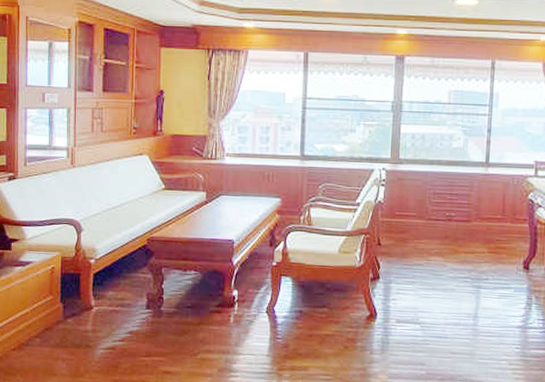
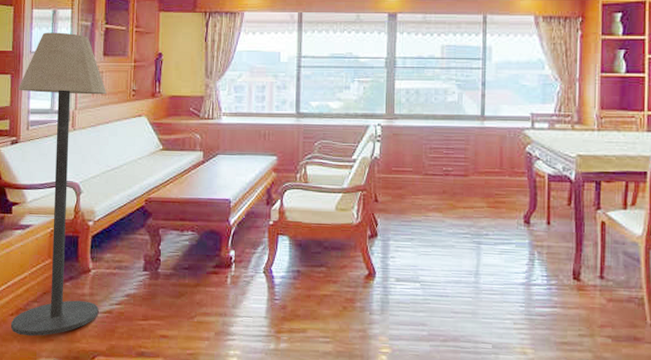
floor lamp: none [13,65,107,371] -> present [10,32,107,337]

